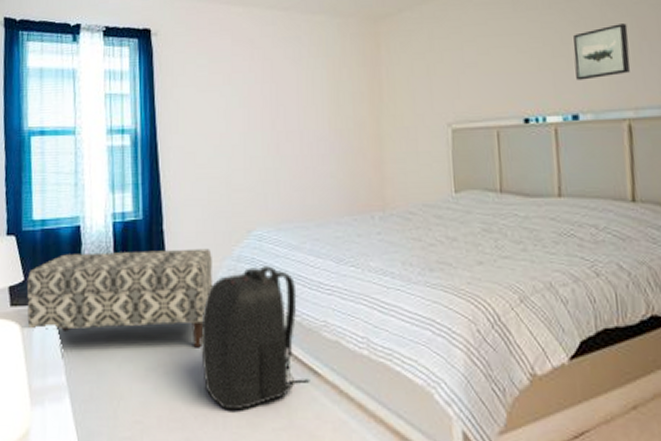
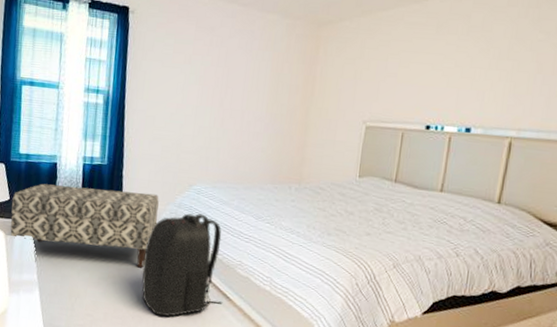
wall art: present [573,23,631,81] -> none [476,56,529,101]

